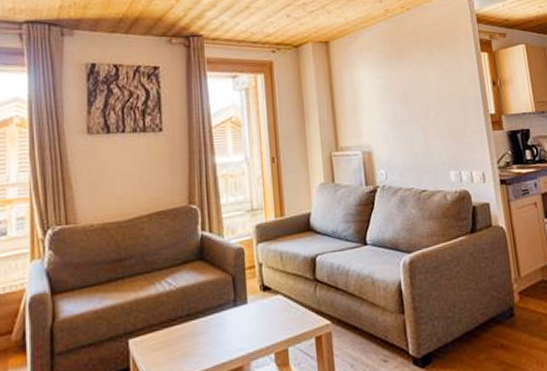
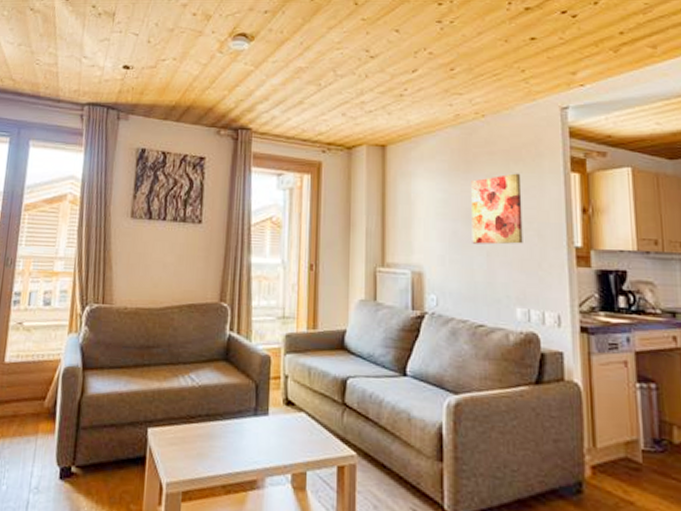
wall art: none [404,57,450,121] -> present [471,173,523,245]

